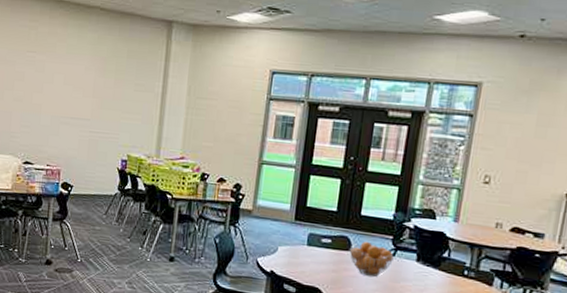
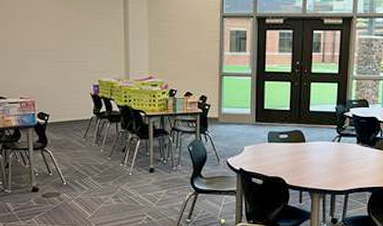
fruit basket: present [349,241,394,277] -> none [303,132,339,162]

